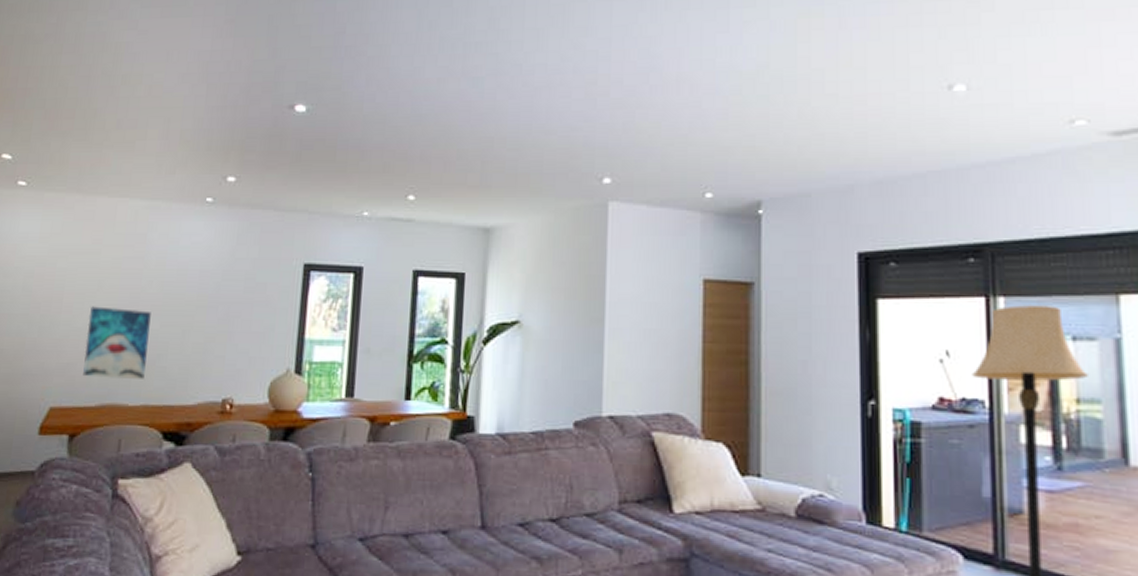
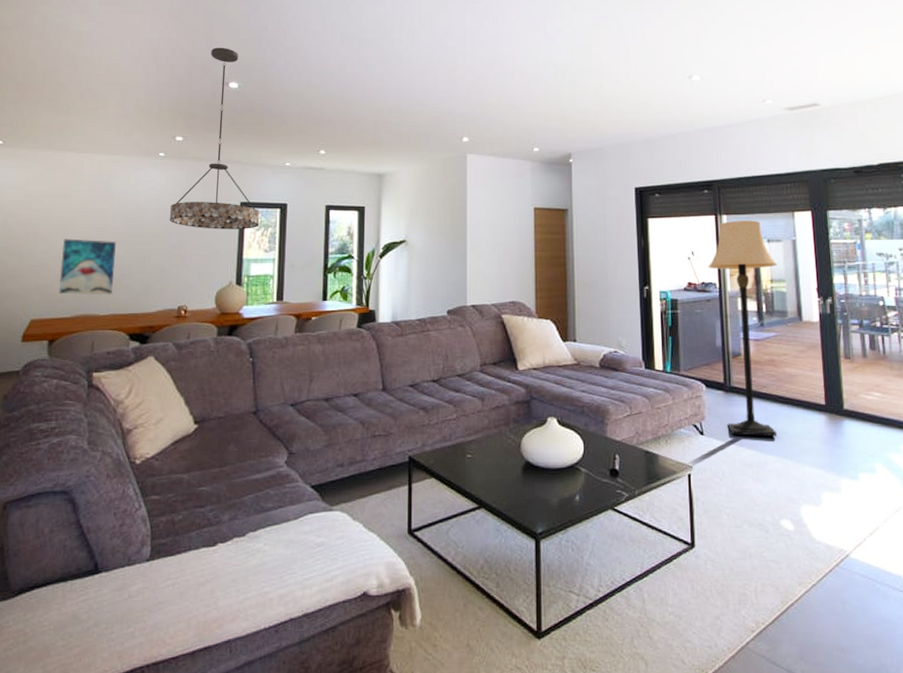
chandelier: none [216,58,328,300] -> present [170,47,260,229]

